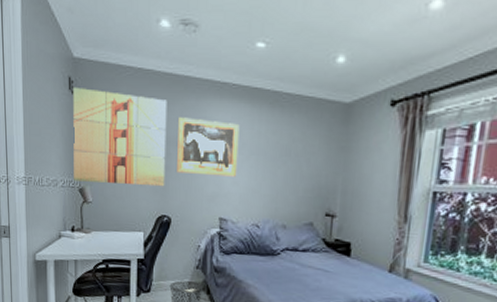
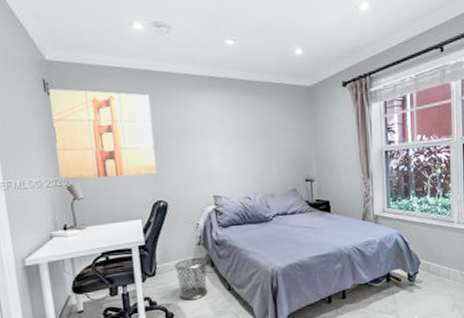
wall art: present [177,117,240,177] -> none [162,109,224,160]

